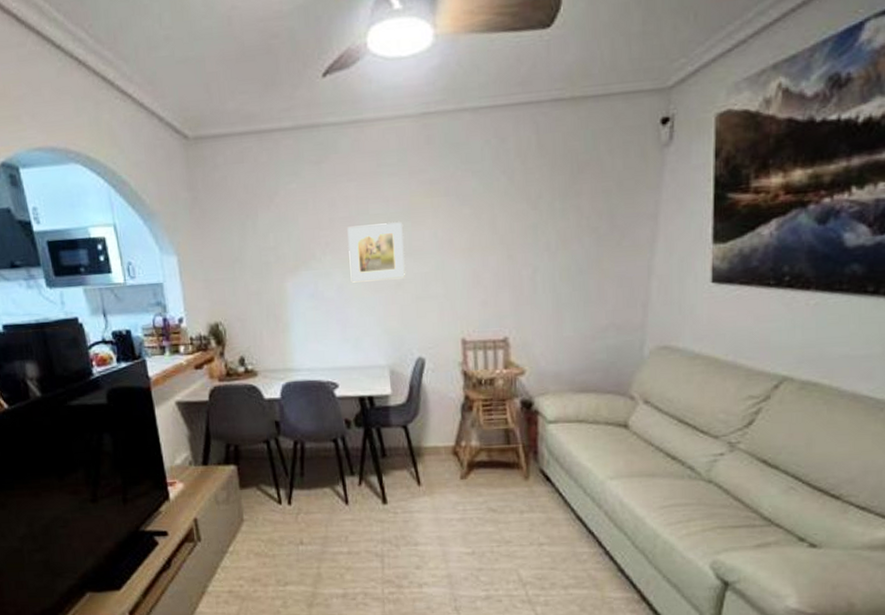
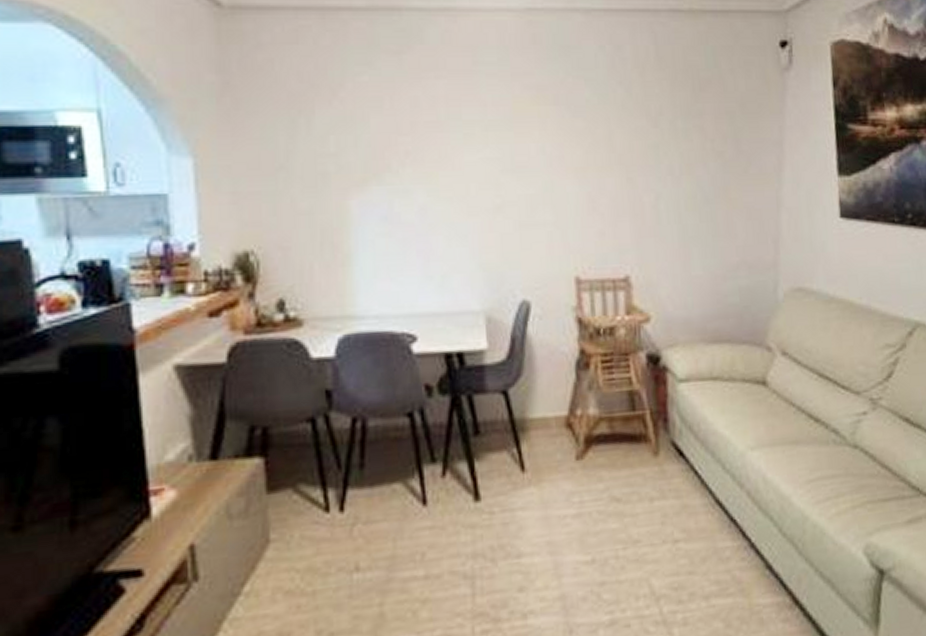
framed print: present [347,222,405,283] -> none [434,132,506,203]

